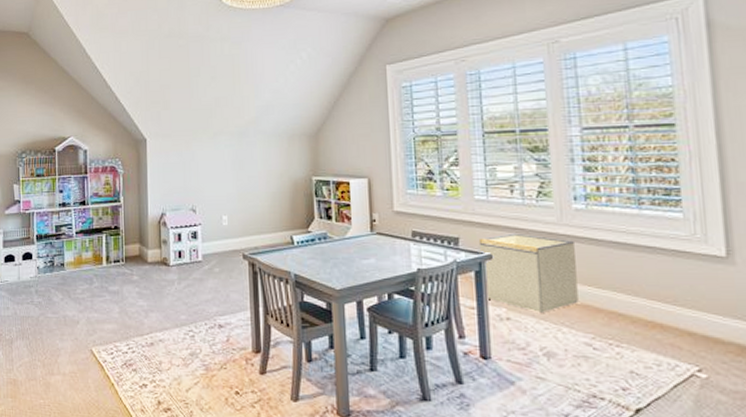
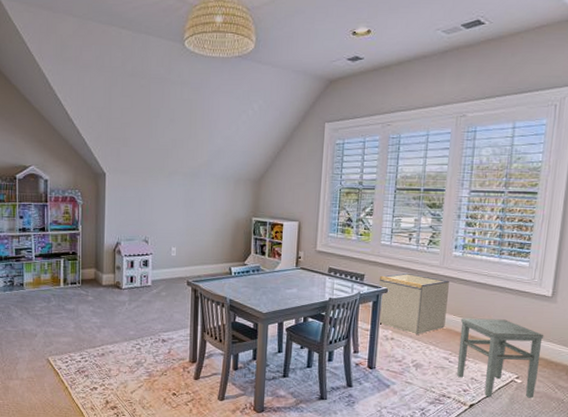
stool: none [599,289,732,401] -> present [457,318,544,399]

